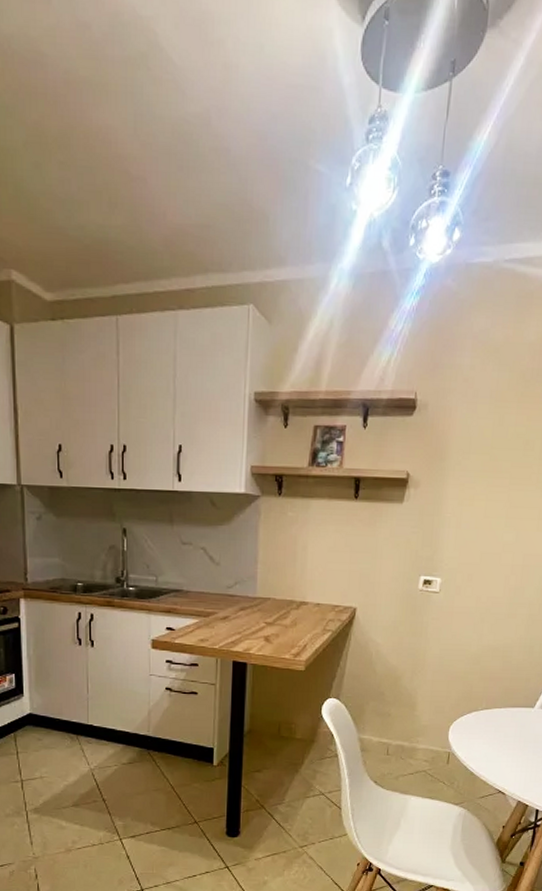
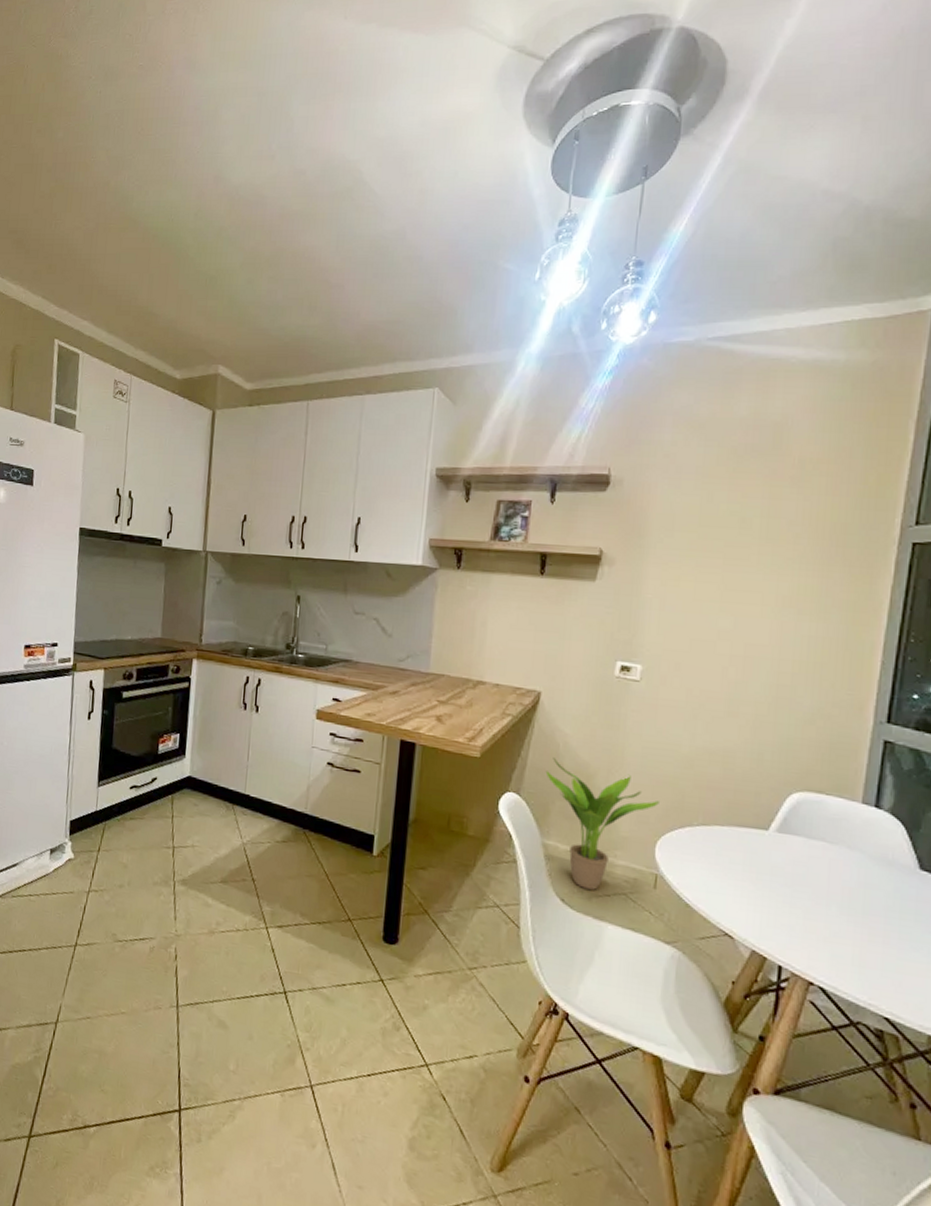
potted plant: none [361,665,453,771] -> present [545,758,659,890]

